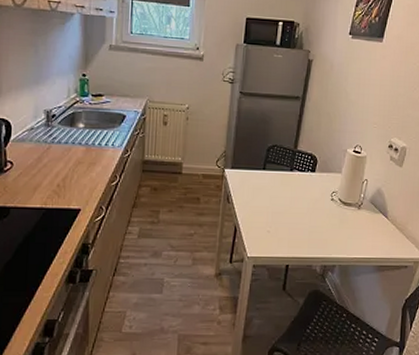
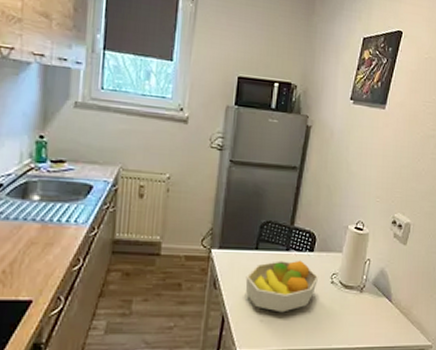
fruit bowl: none [254,179,320,225] -> present [245,260,319,313]

